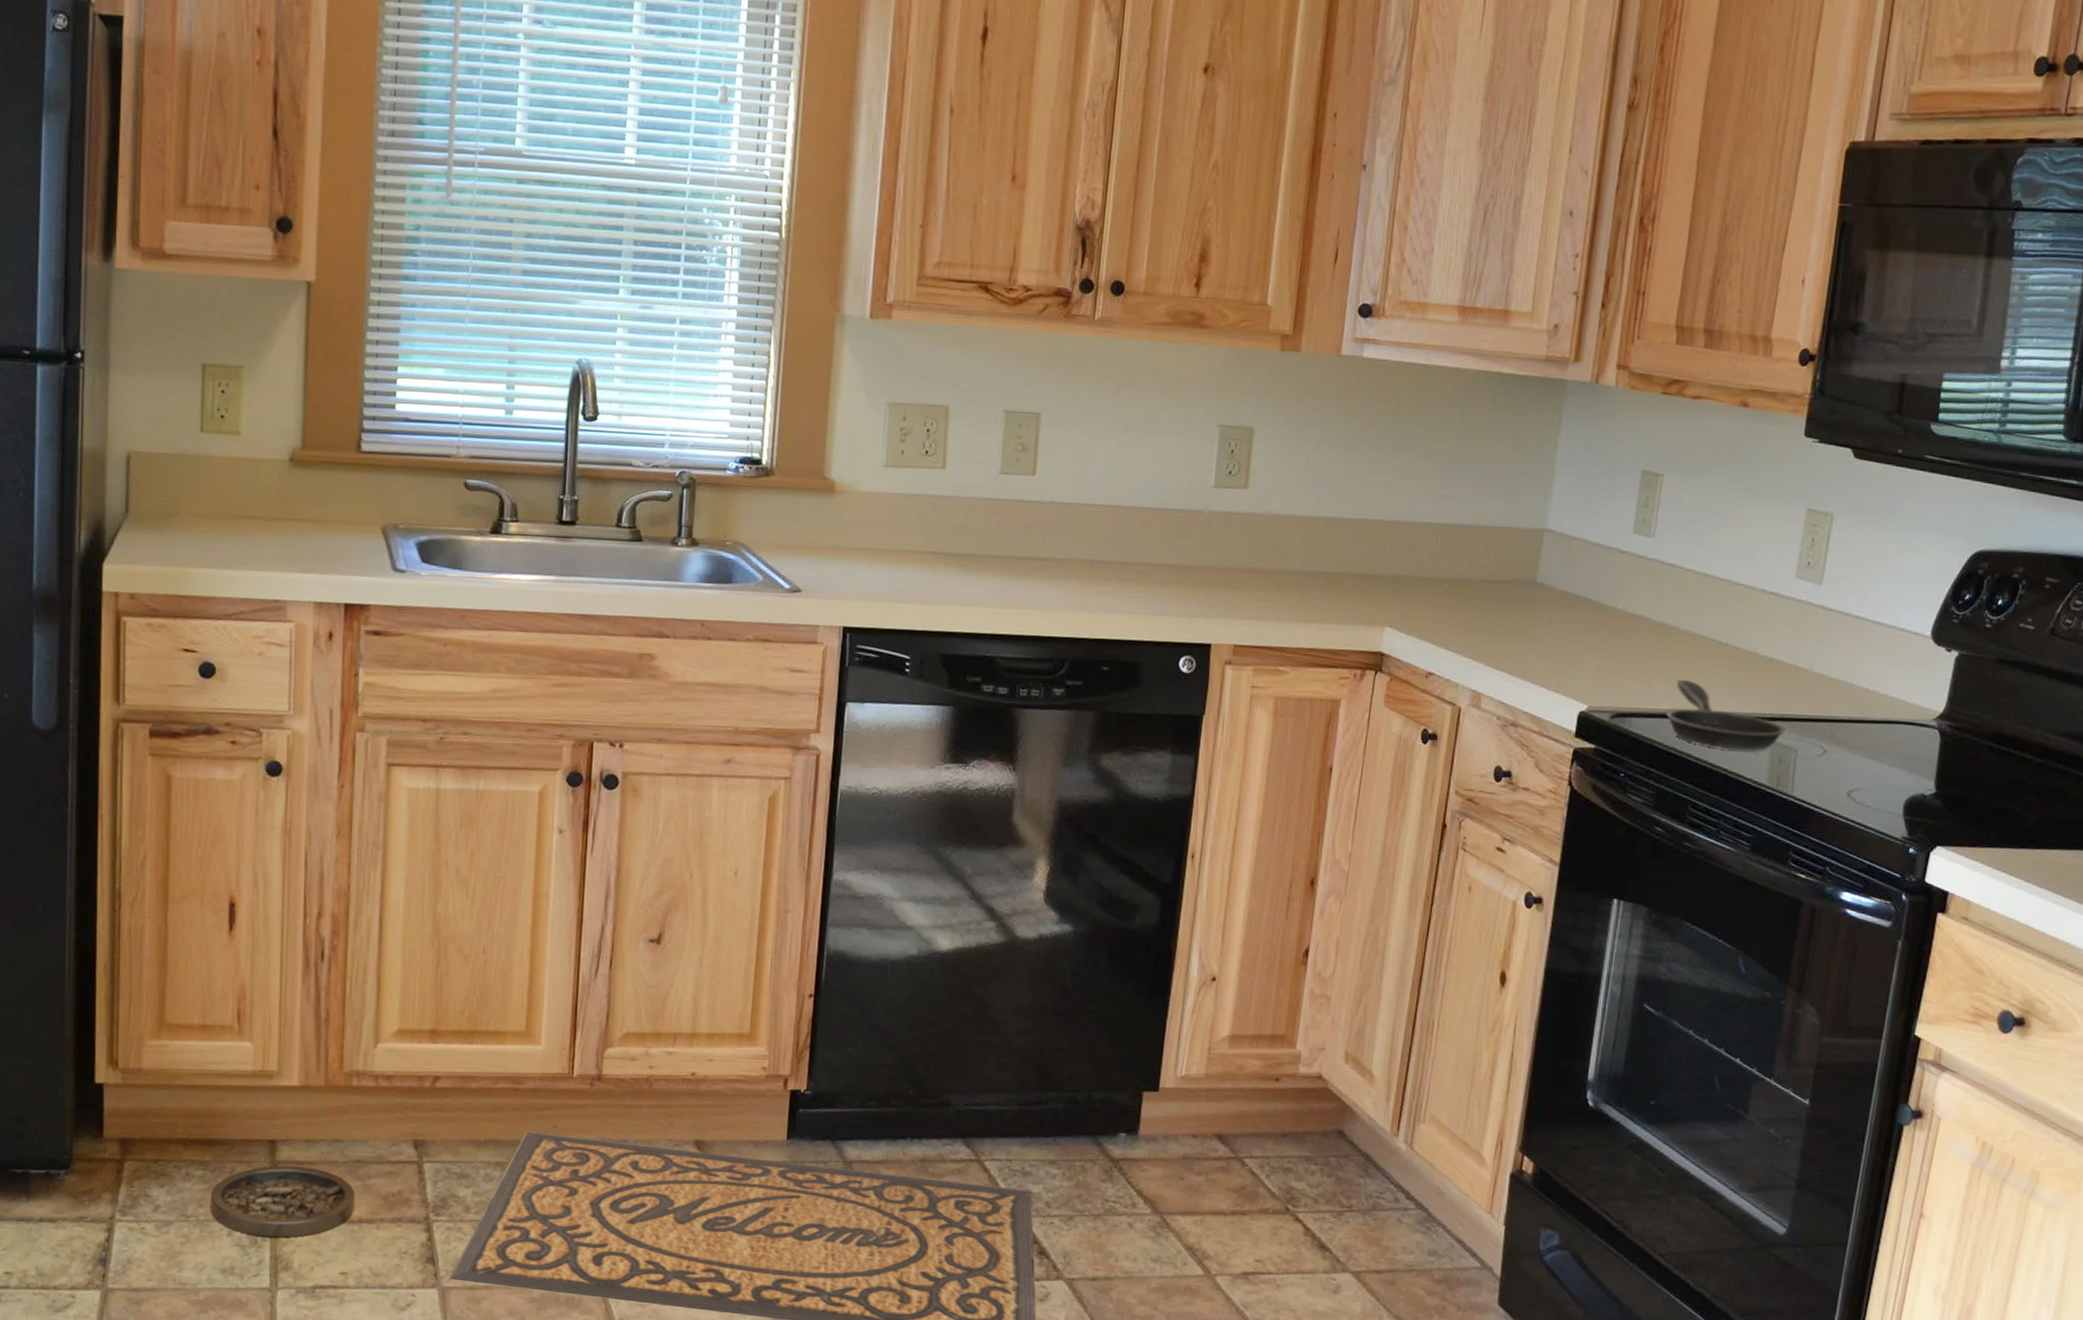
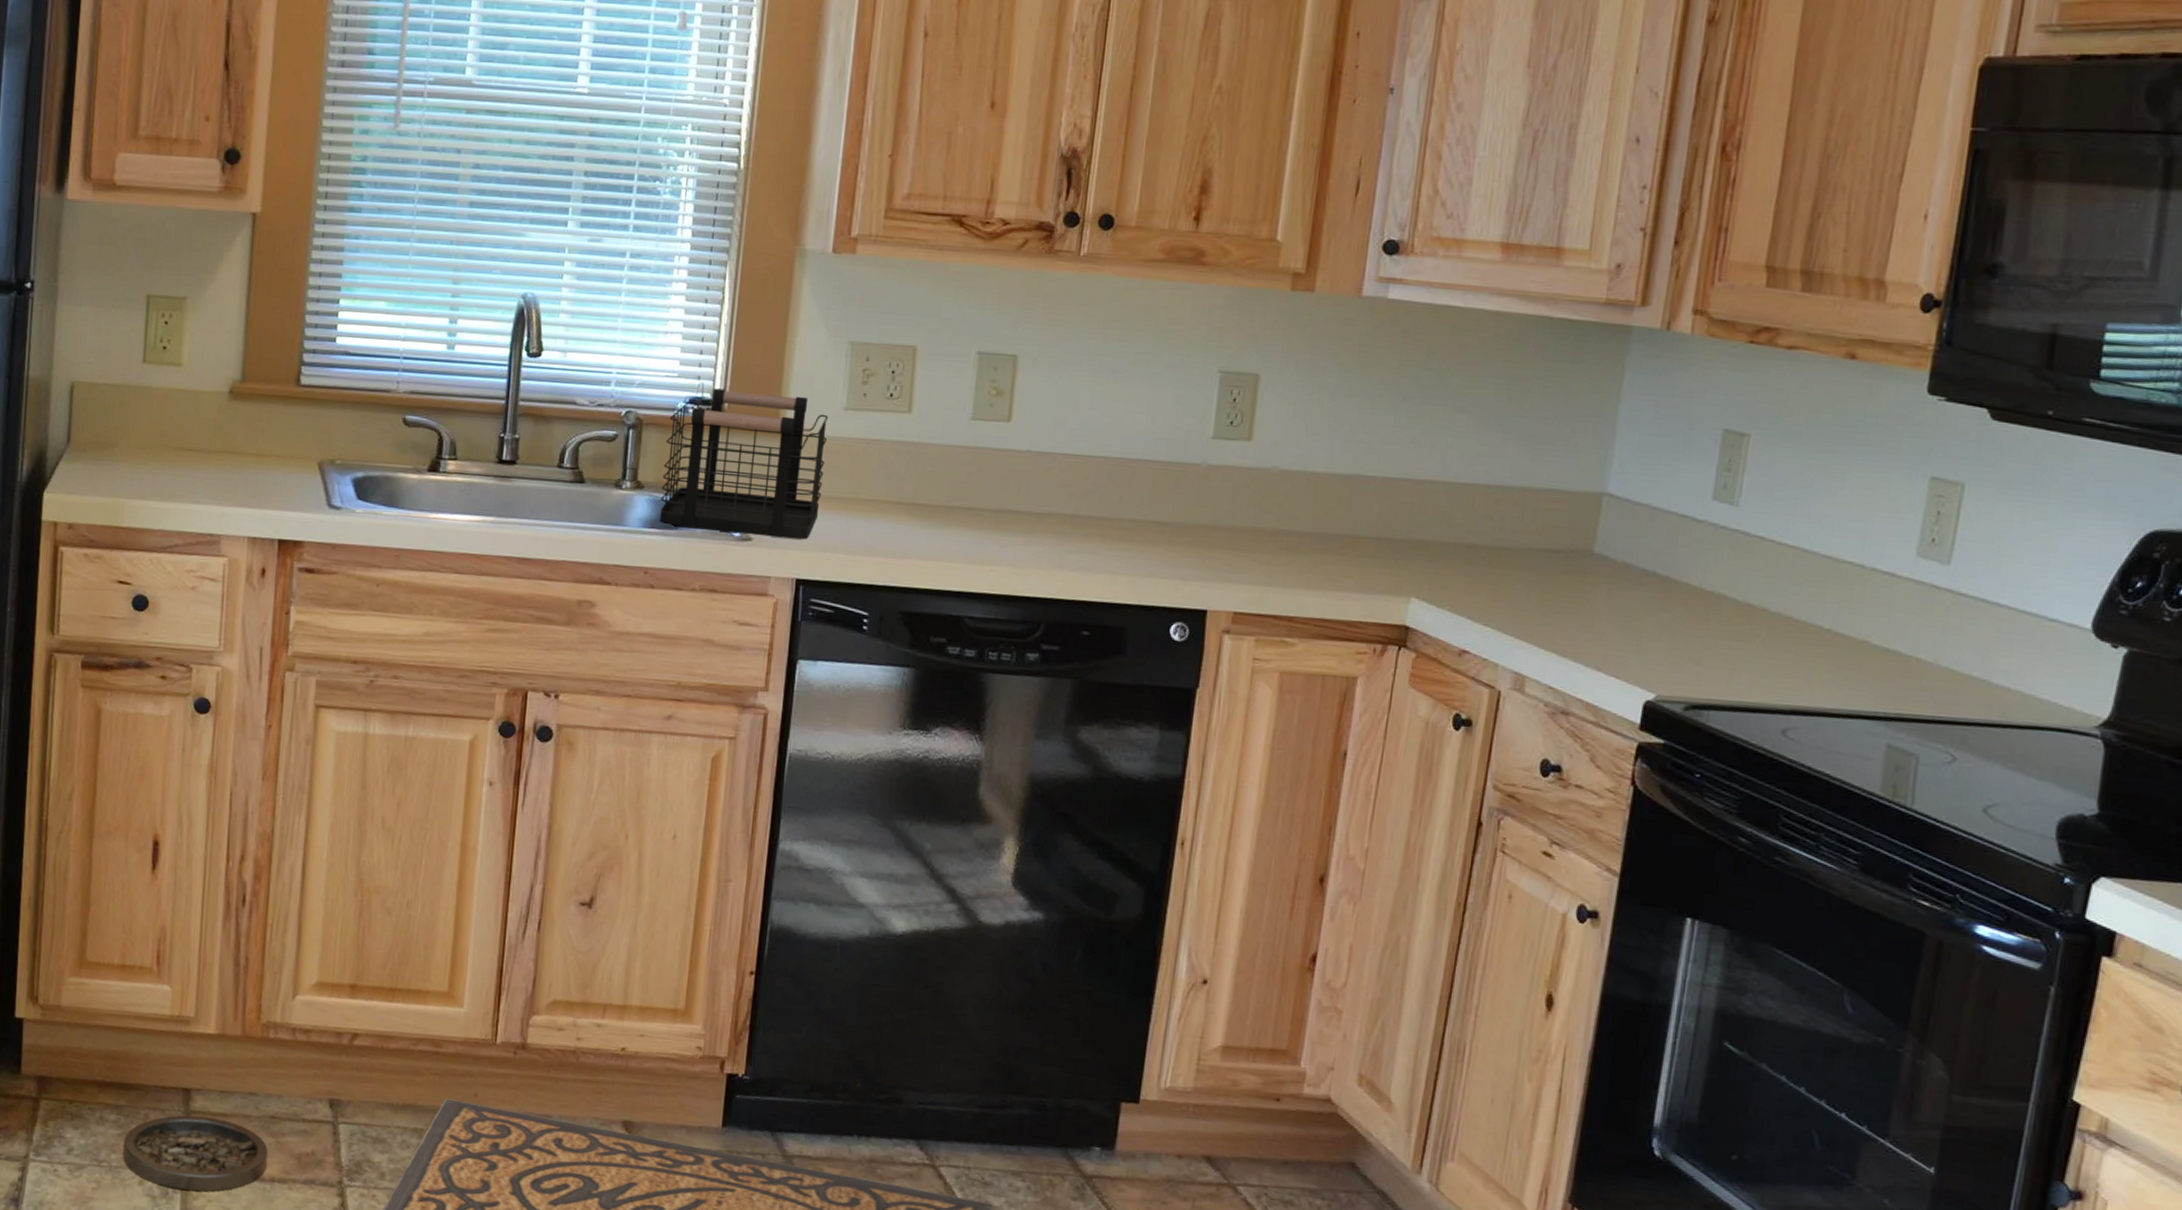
dish rack: none [714,448,870,590] -> present [660,388,829,540]
frying pan: present [1665,679,1786,751] -> none [1752,668,1904,755]

